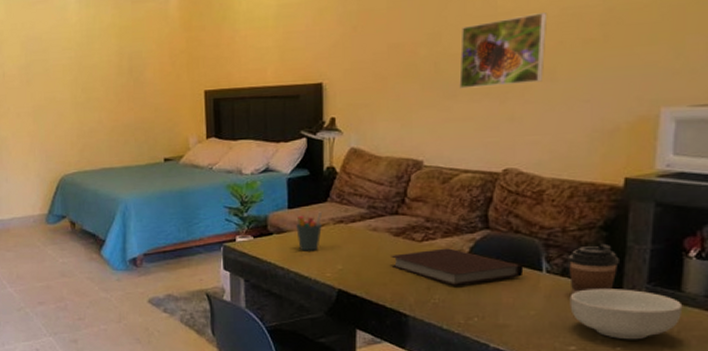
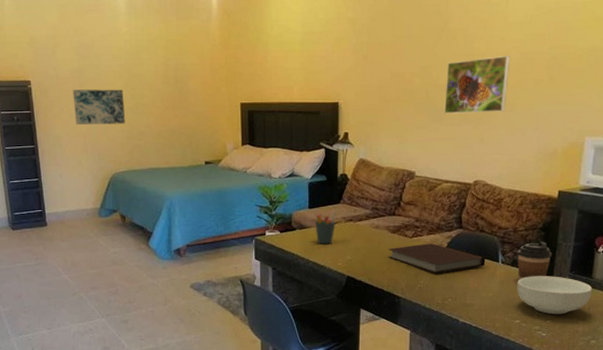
wall art: none [19,83,76,124] -> present [72,89,126,125]

